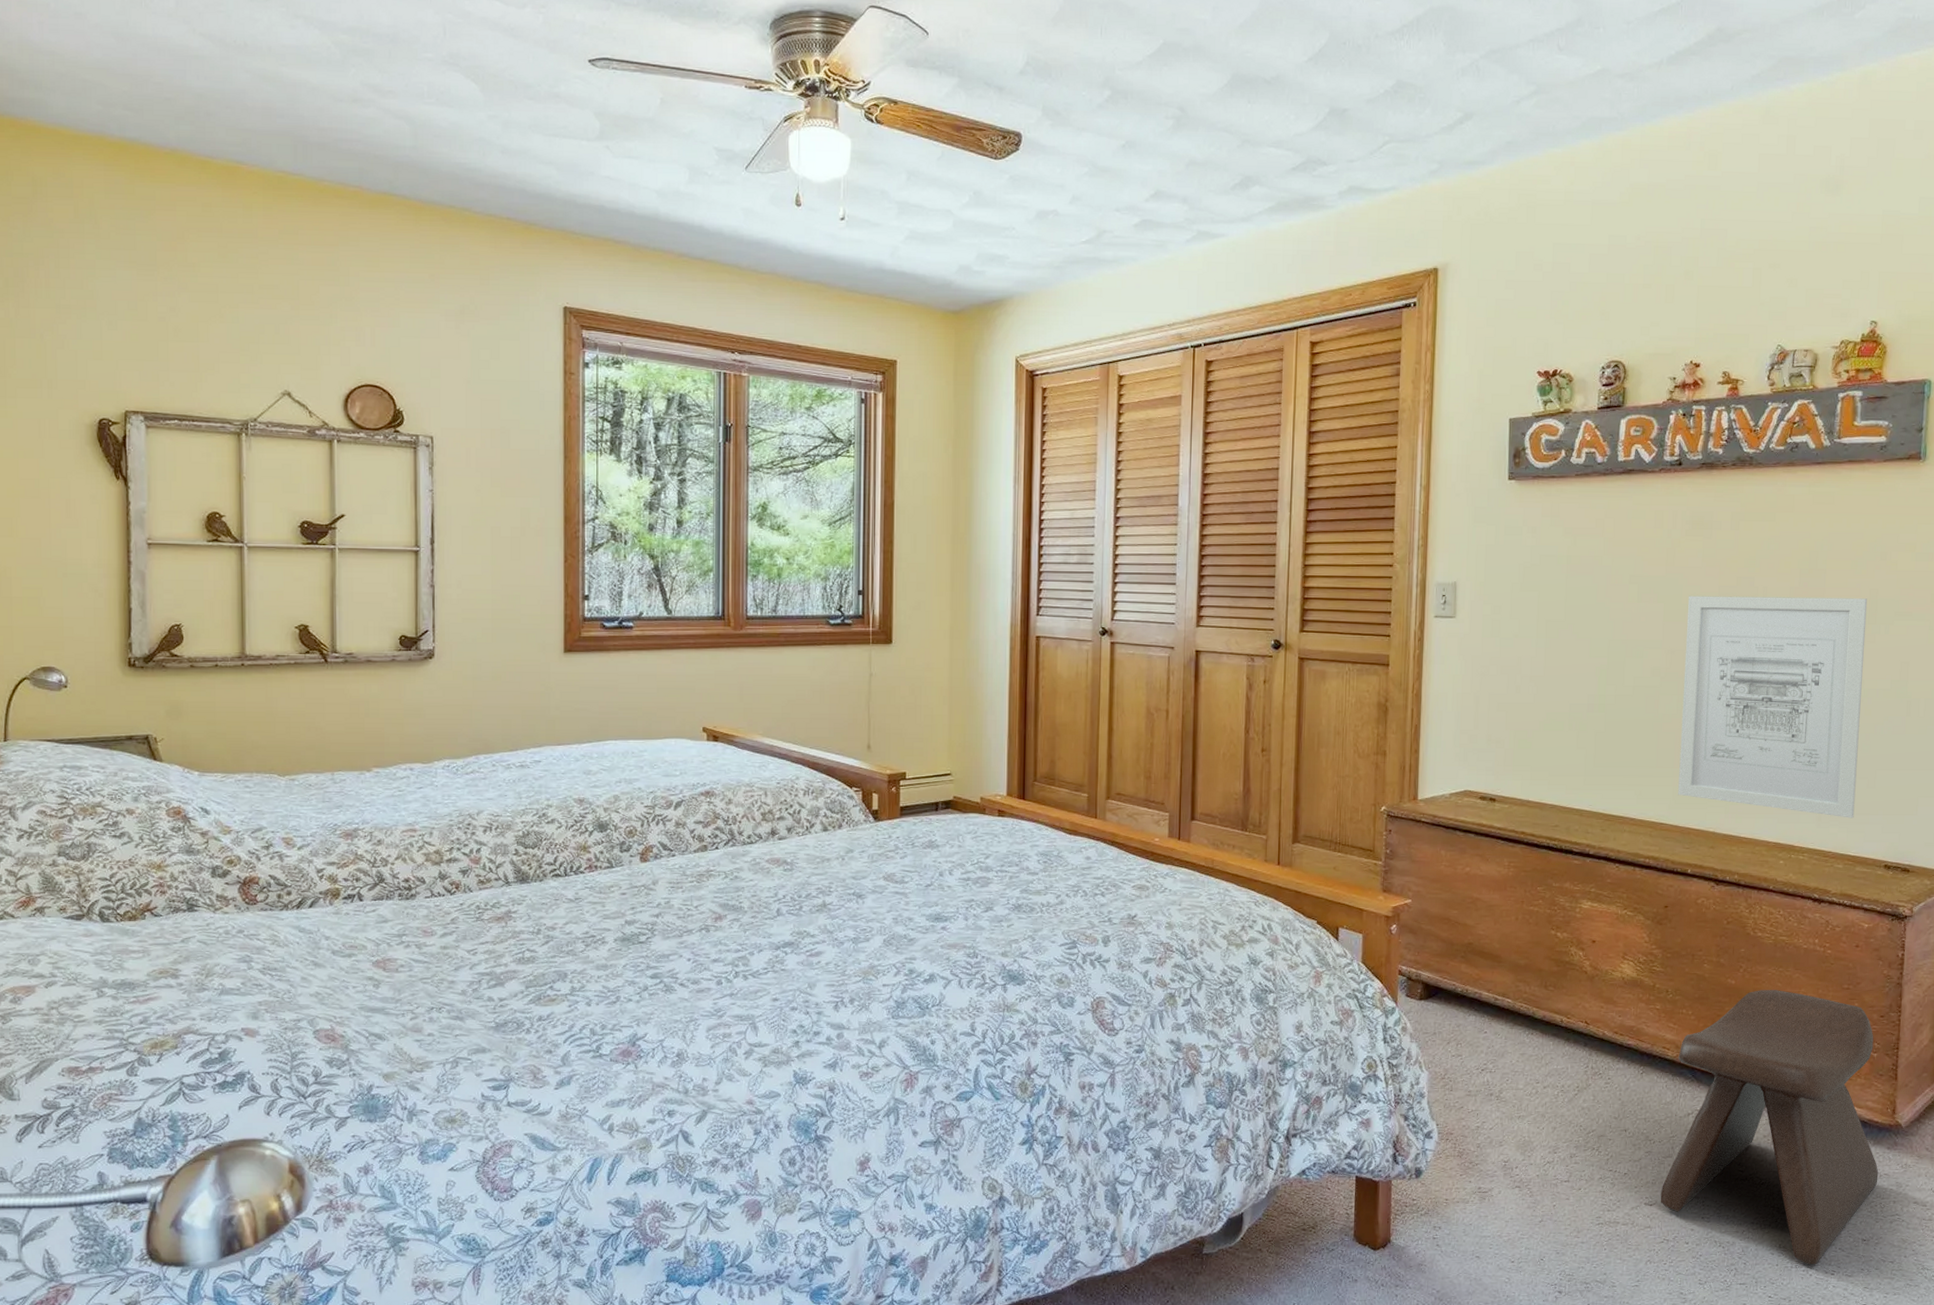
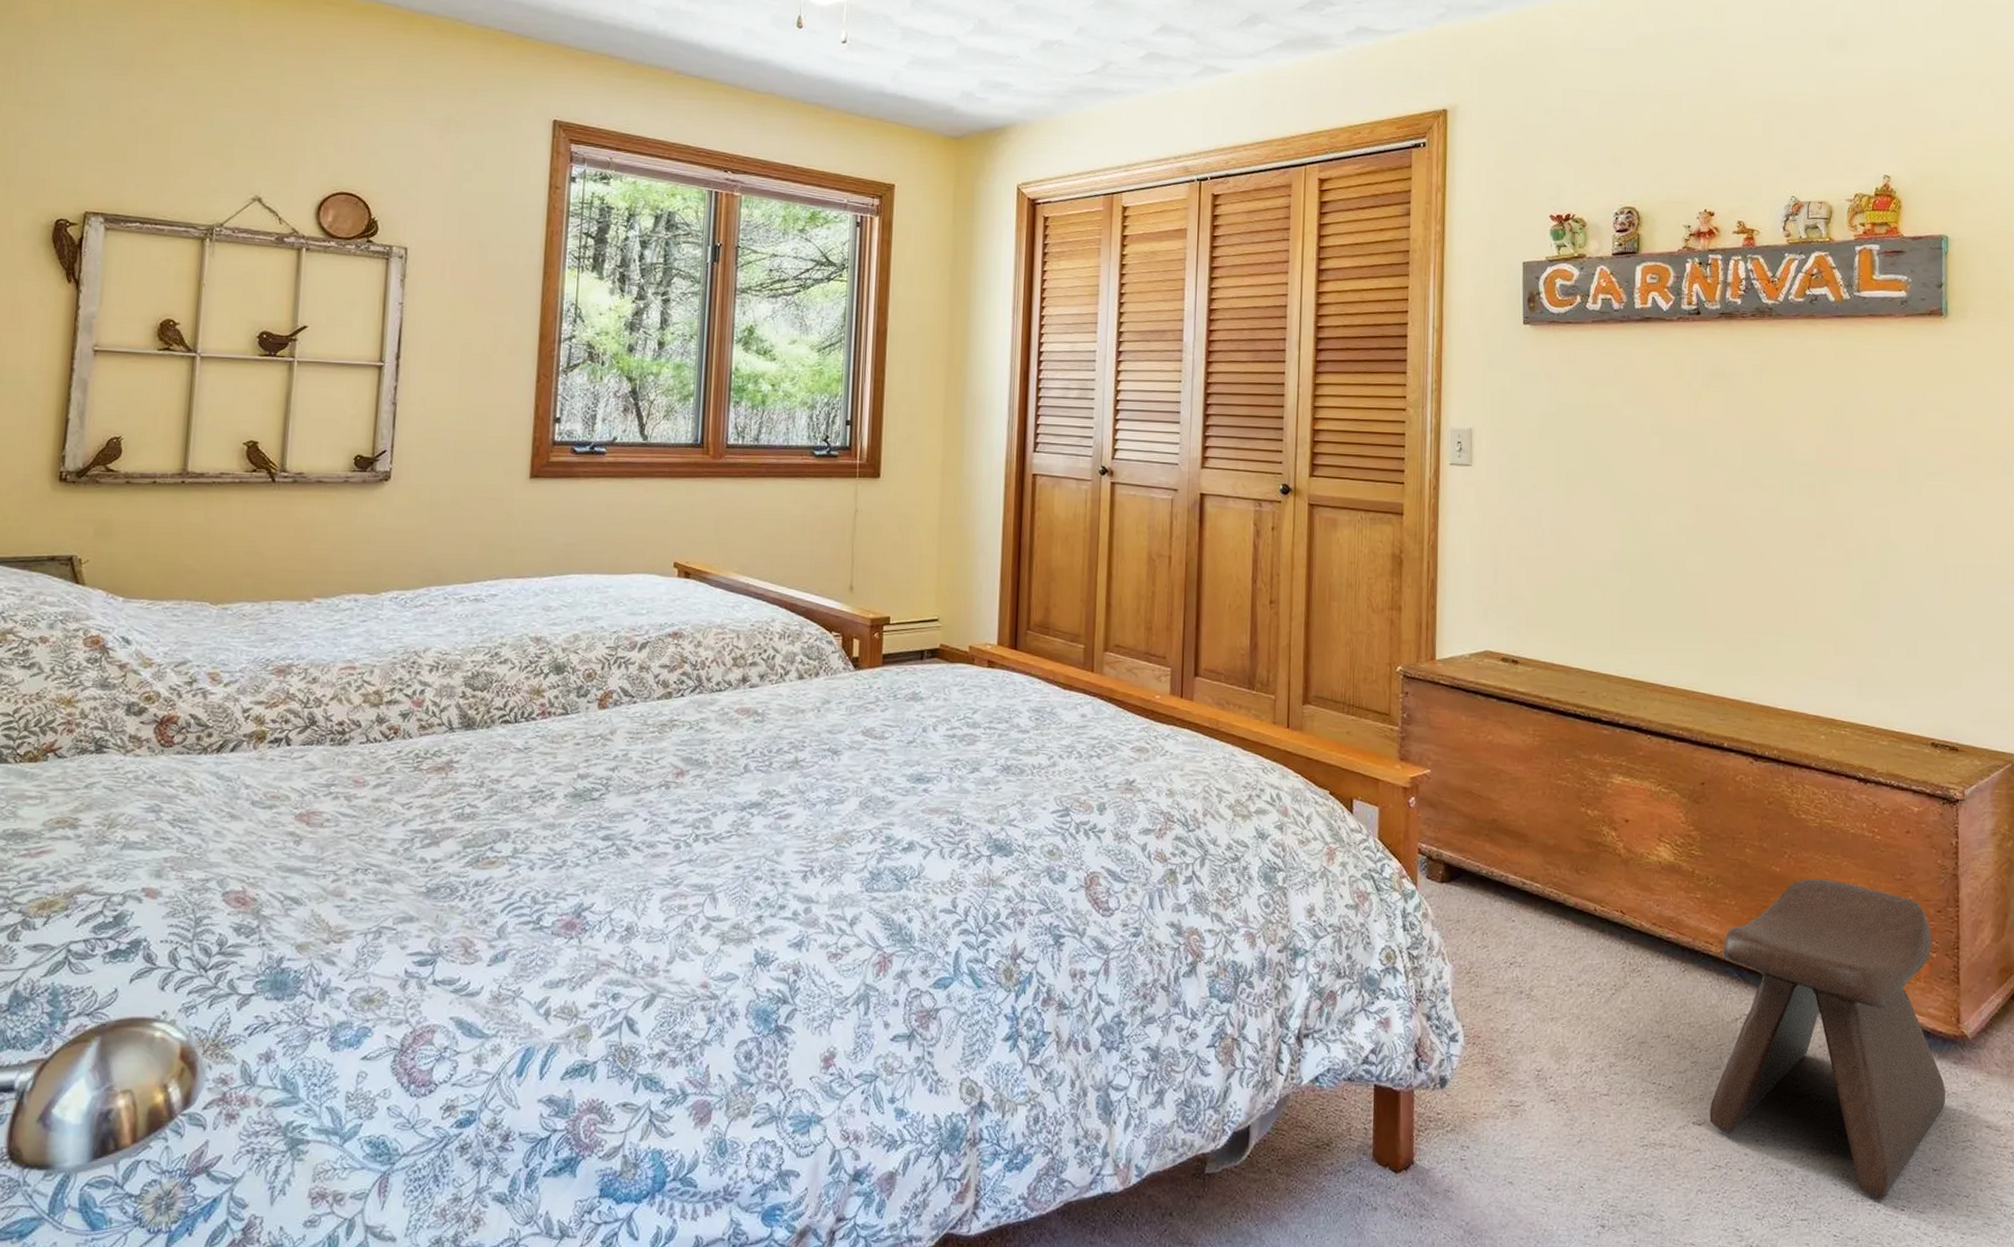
wall art: present [1678,595,1868,818] -> none [1710,449,1897,691]

